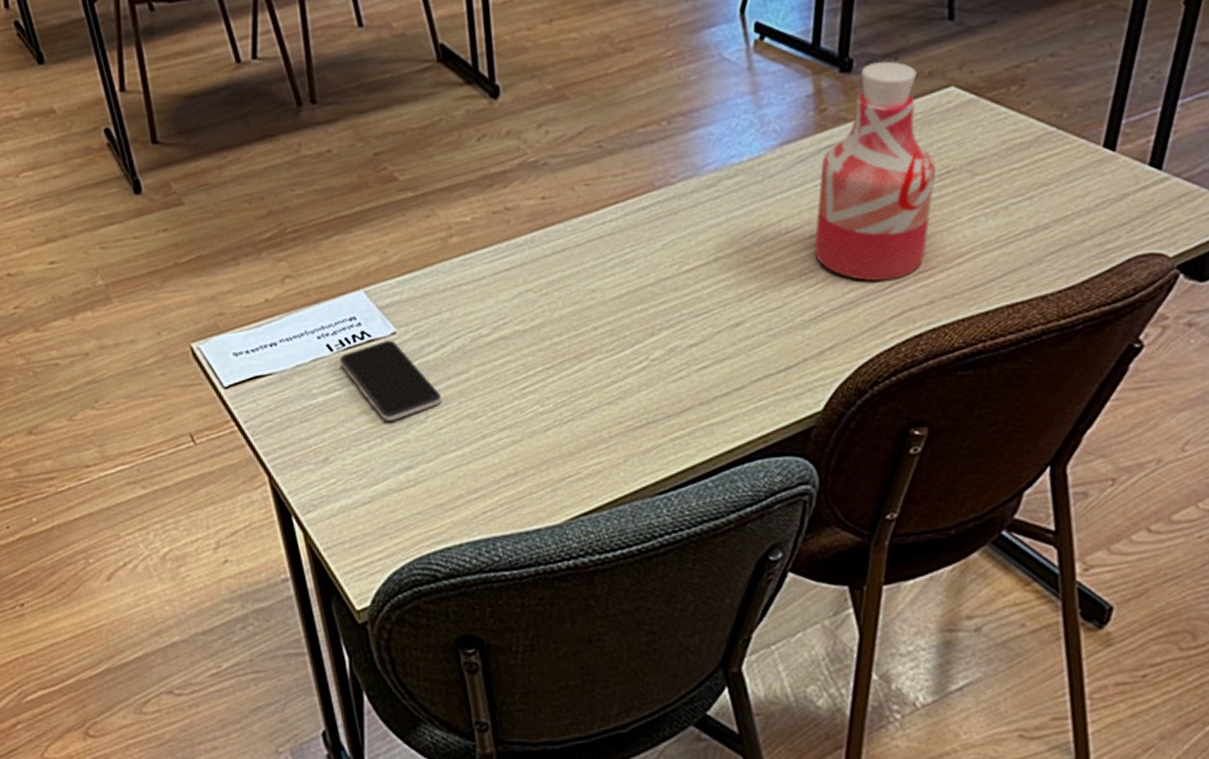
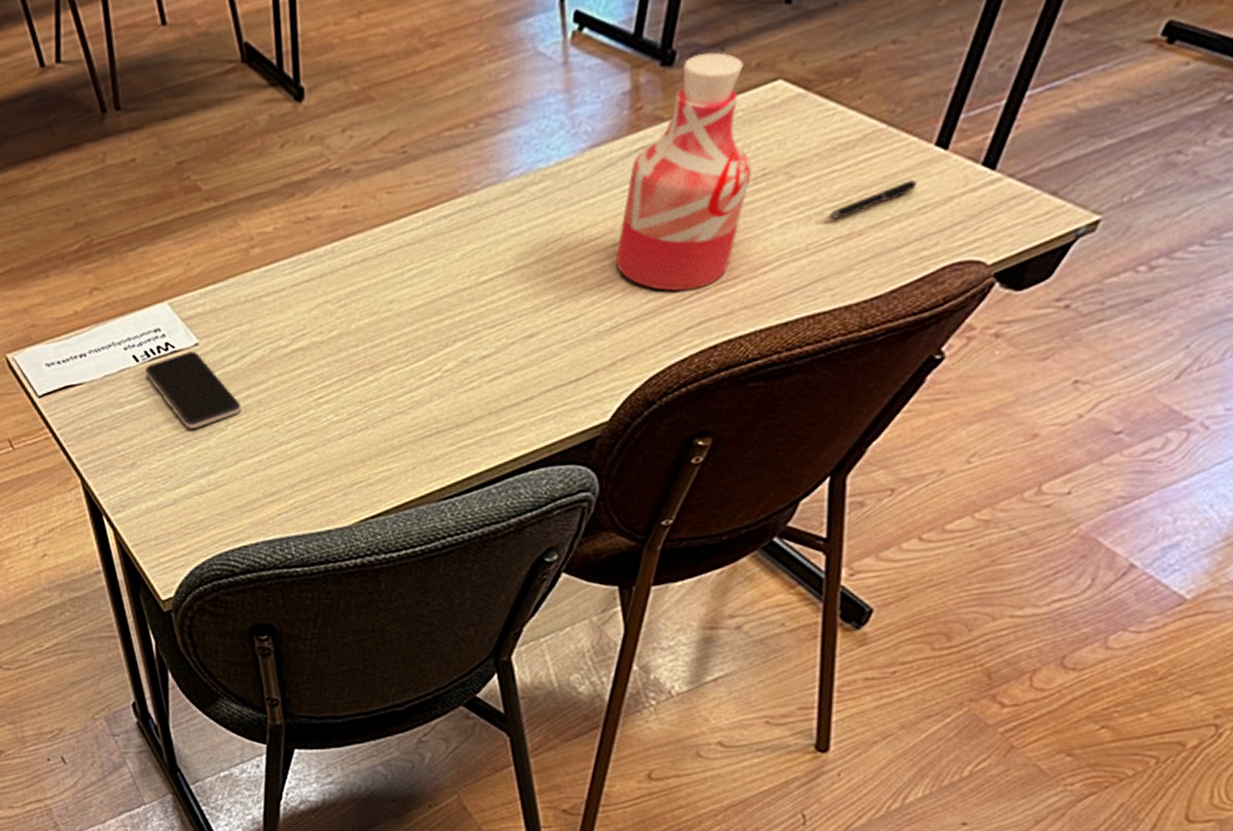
pen: none [1012,178,1092,214] -> present [827,180,917,220]

